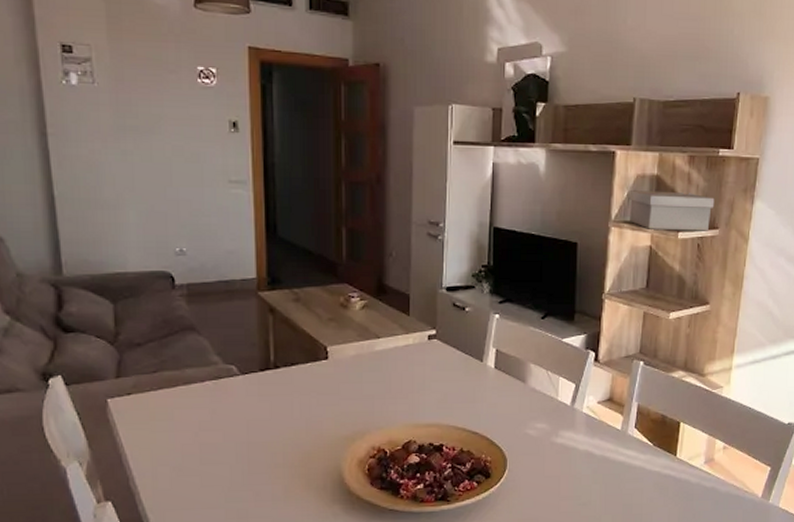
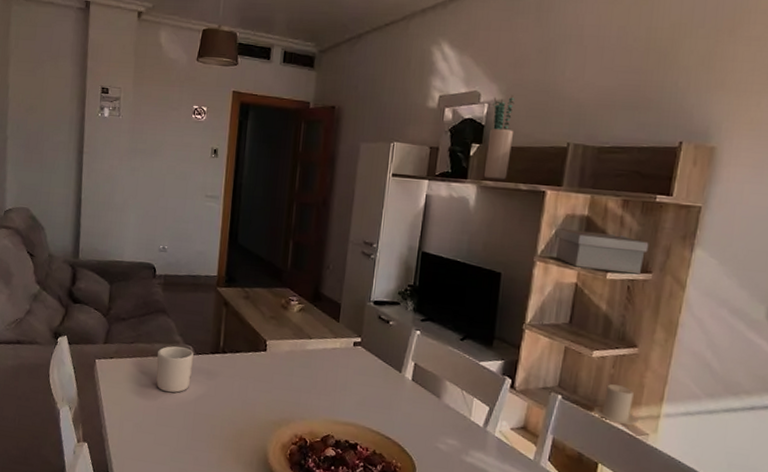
mug: none [190,367,239,425] -> present [156,345,194,393]
vase: none [551,46,580,143] -> present [483,95,515,181]
candle: none [673,344,713,382] -> present [593,384,638,425]

